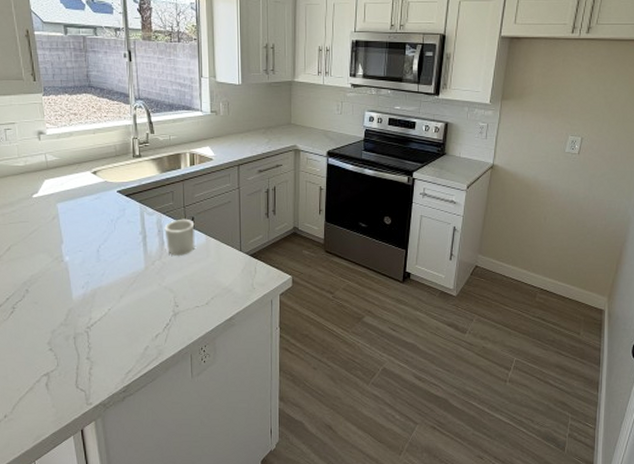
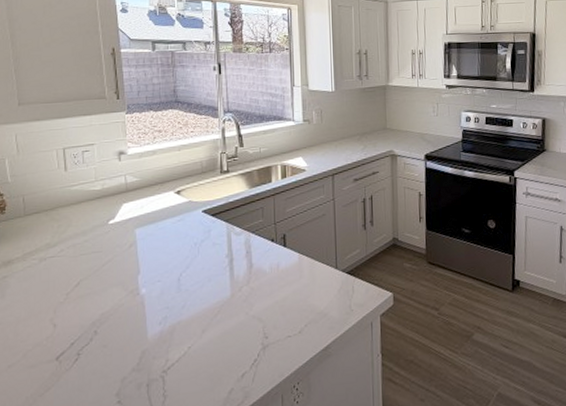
mug: present [164,218,195,257] -> none [253,236,287,280]

